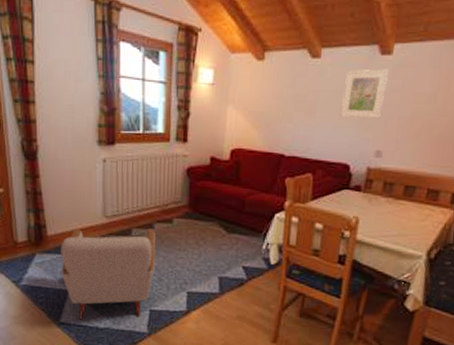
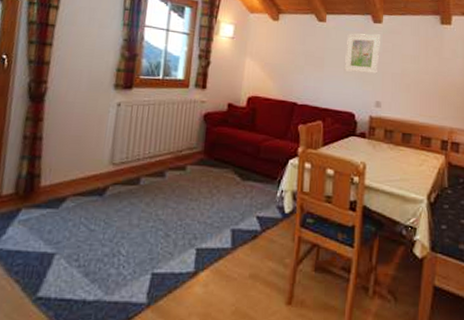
armchair: present [61,228,155,320] -> none [49,176,166,292]

